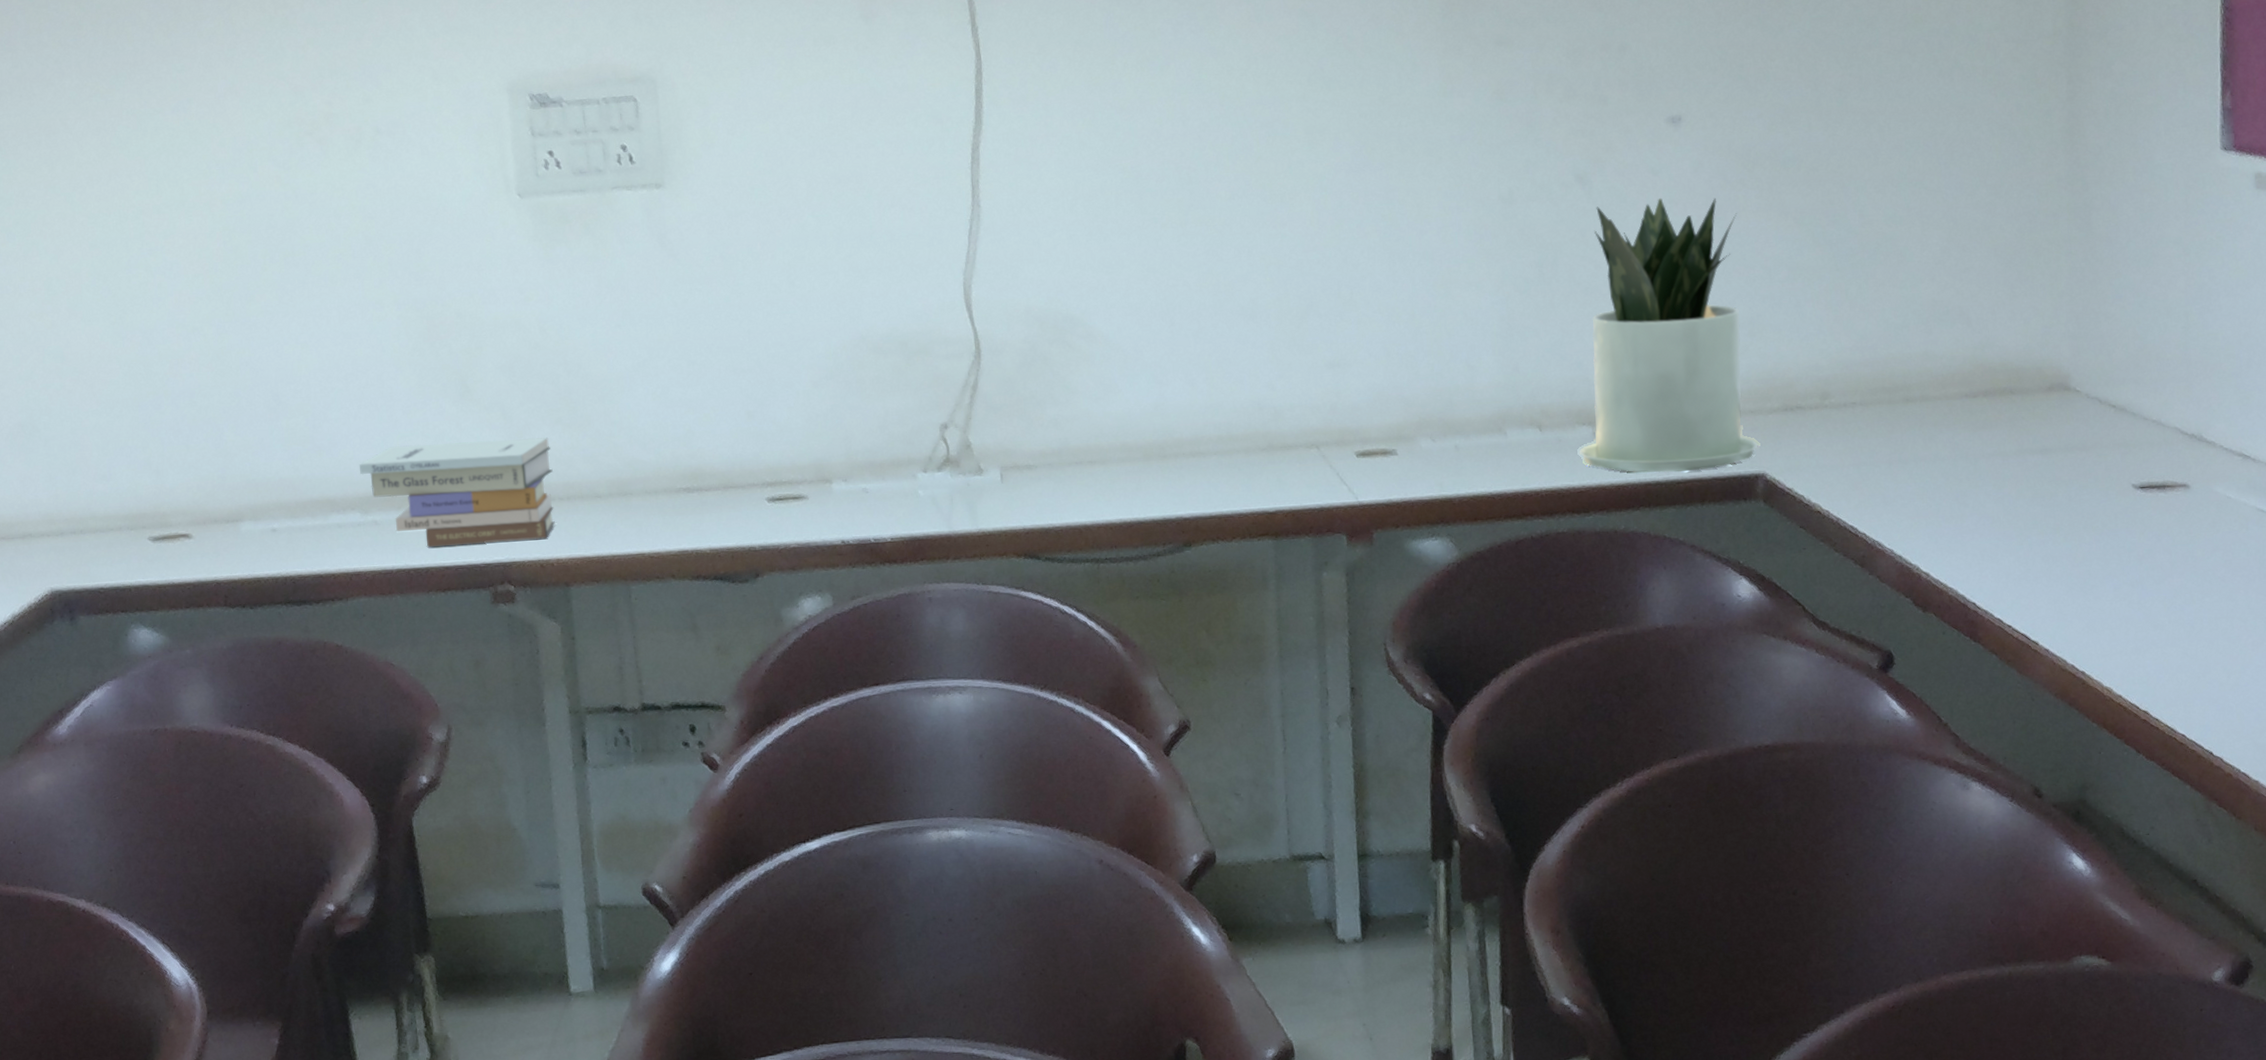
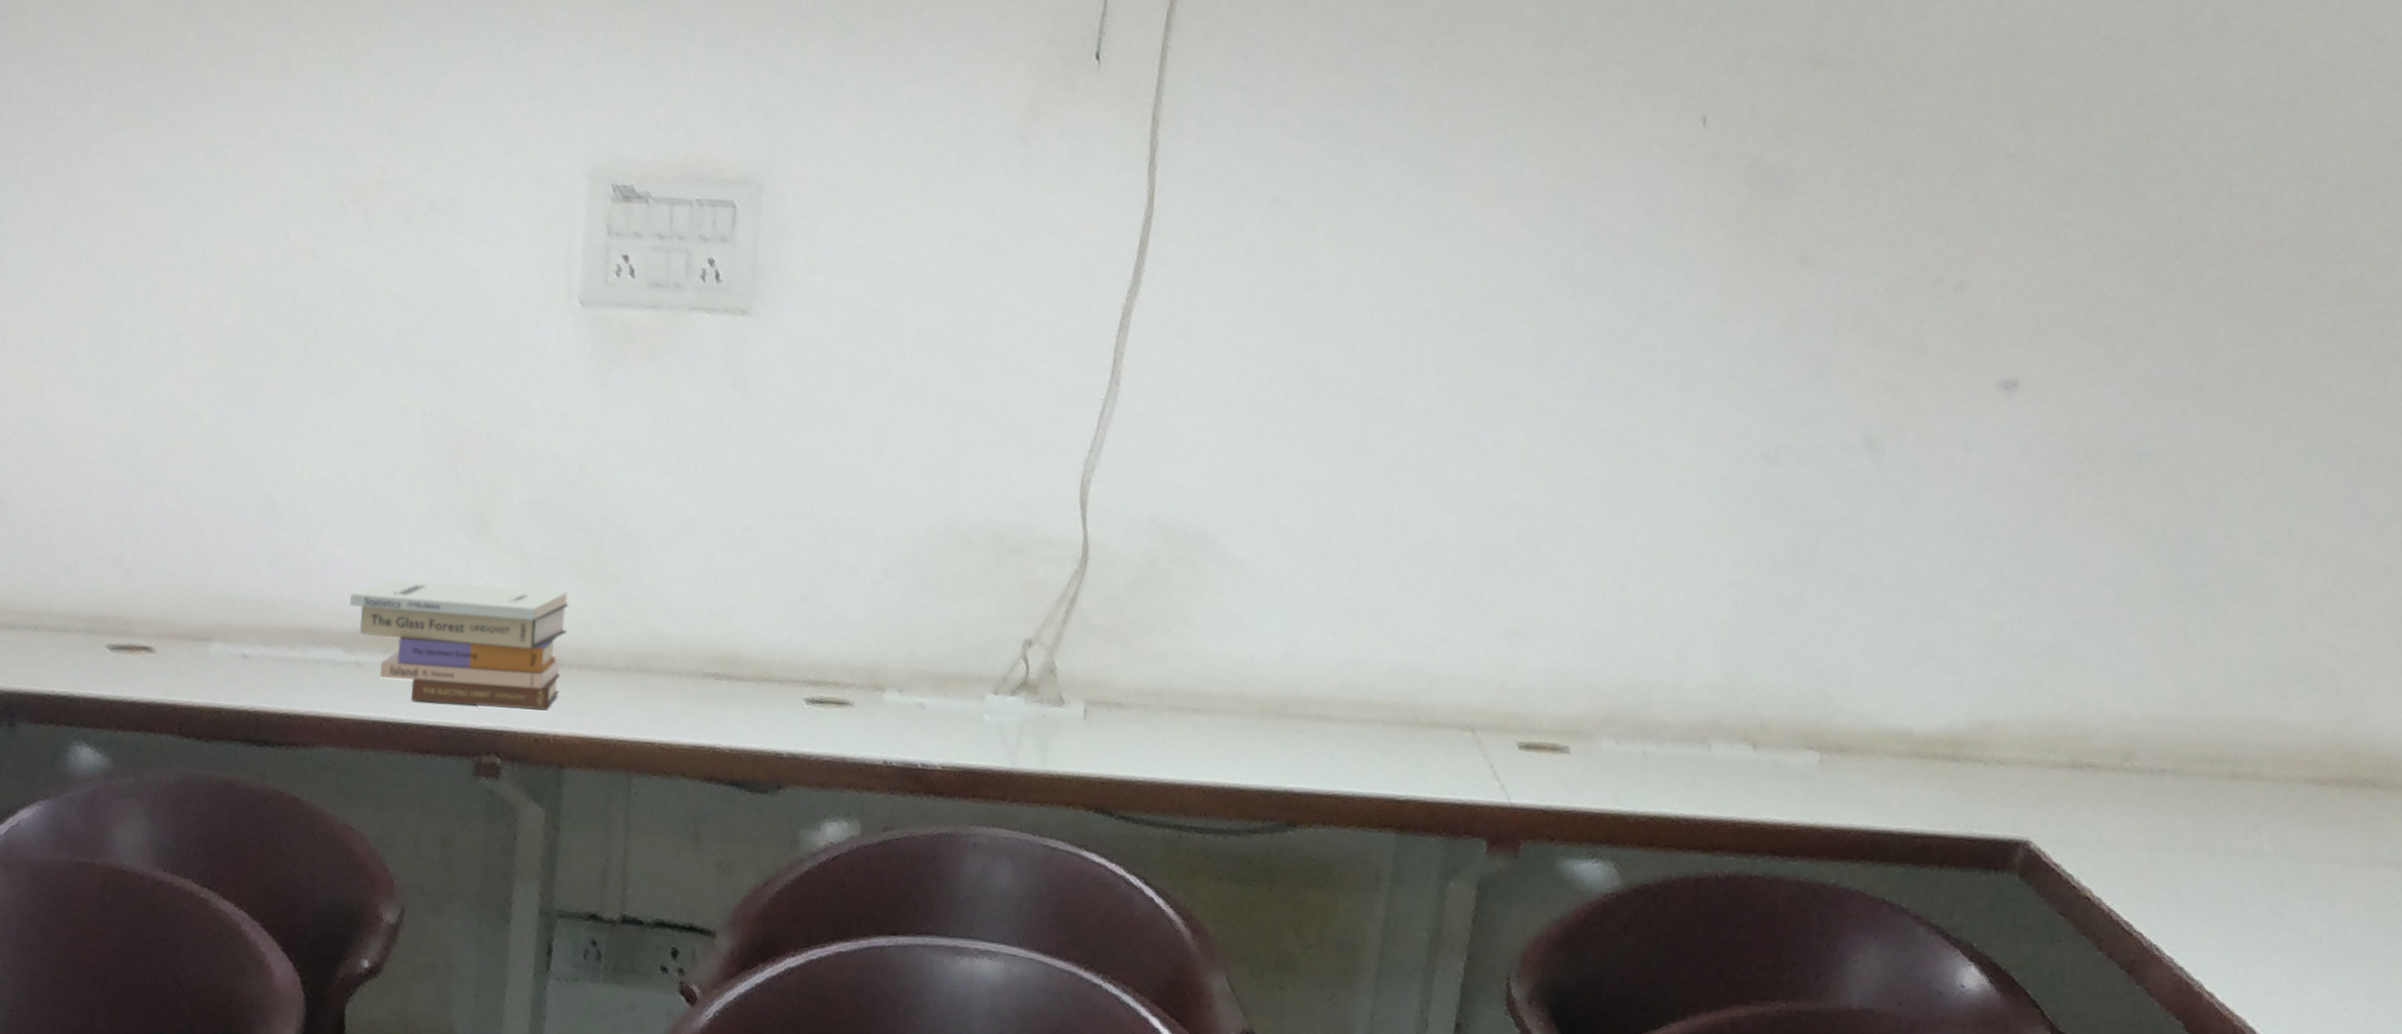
planter: present [1578,197,1758,473] -> none [1797,480,2065,826]

